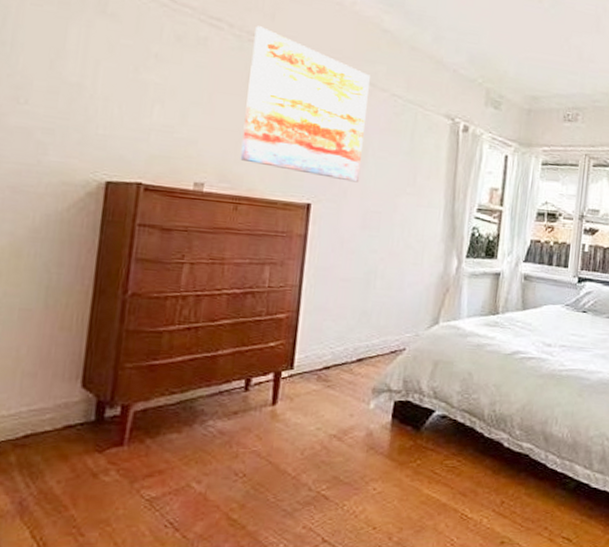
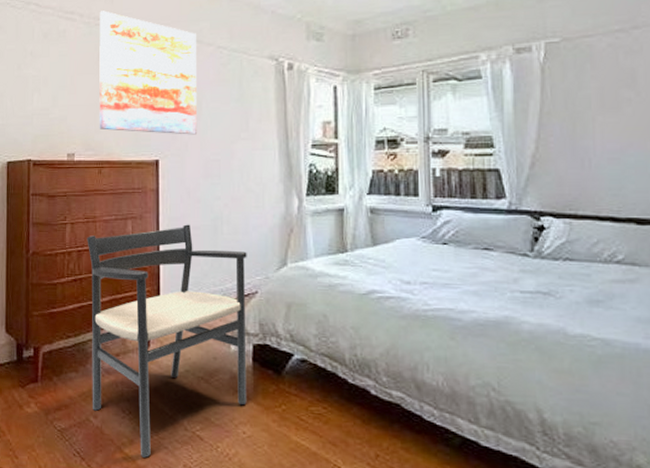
chair: none [196,275,399,522] -> present [87,224,247,458]

